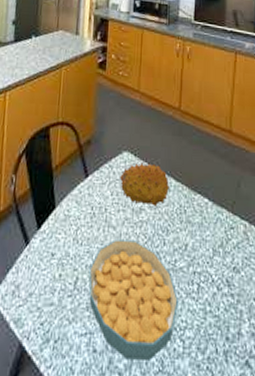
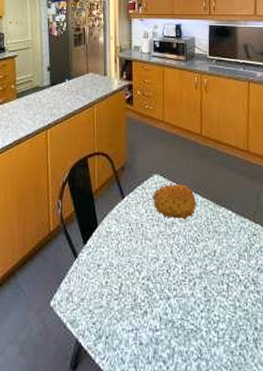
cereal bowl: present [89,239,178,360] -> none [131,250,211,350]

